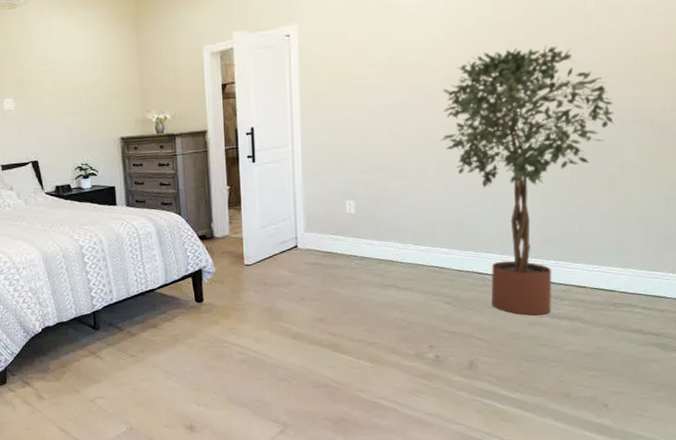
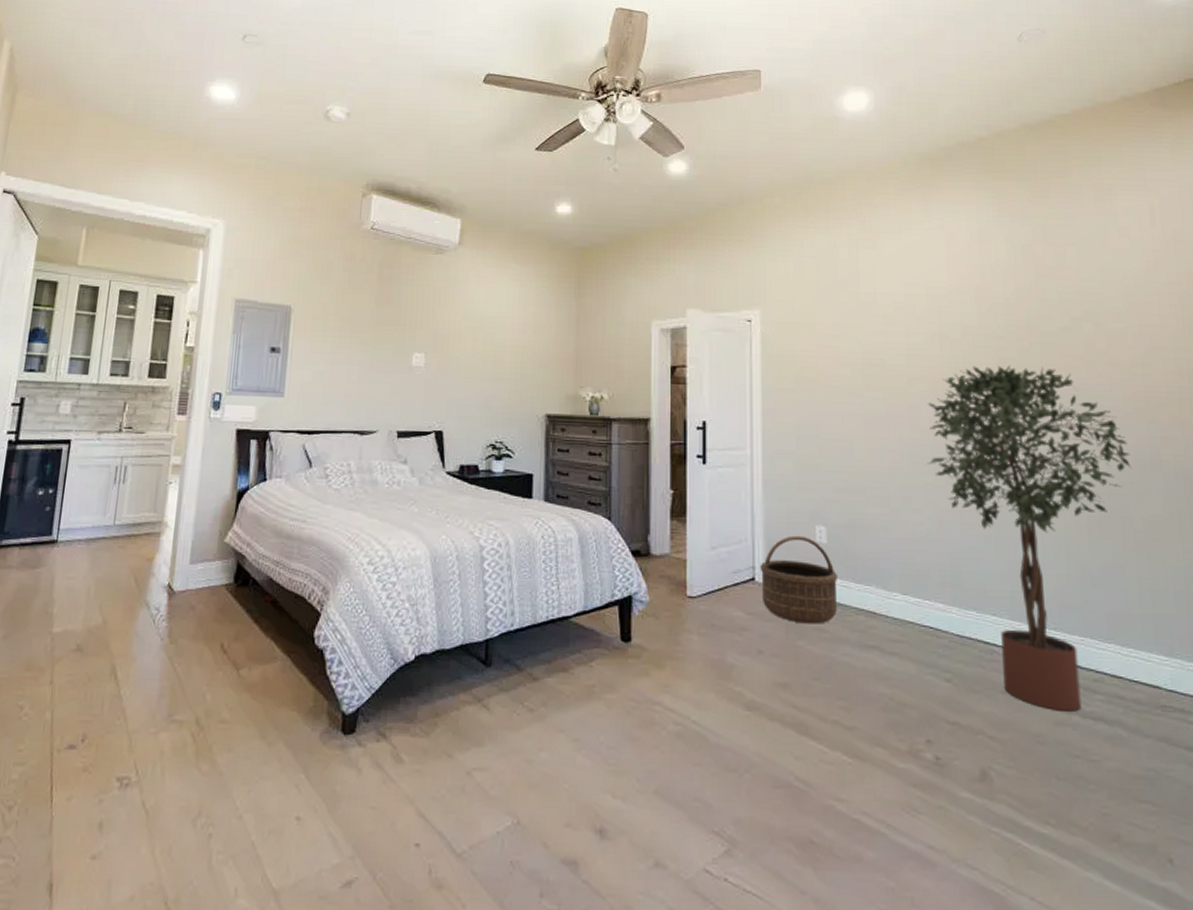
basket: none [301,209,364,275] -> present [760,535,839,624]

